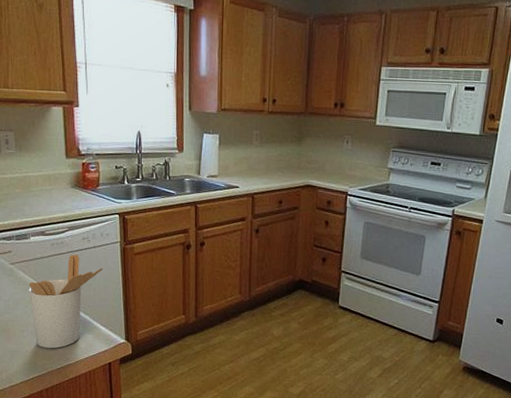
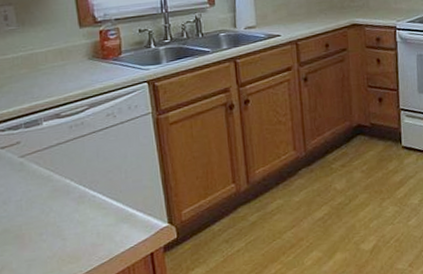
utensil holder: present [29,254,103,348] -> none [45,134,135,250]

